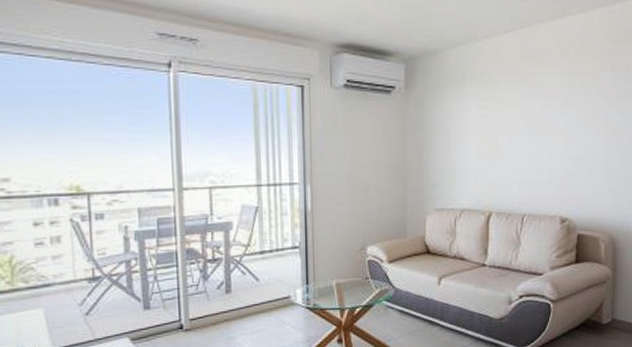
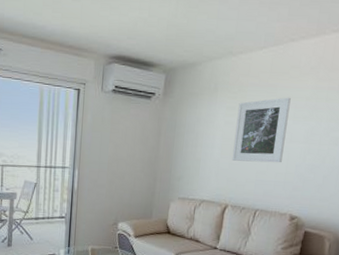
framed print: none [490,84,545,160] -> present [232,97,291,163]

